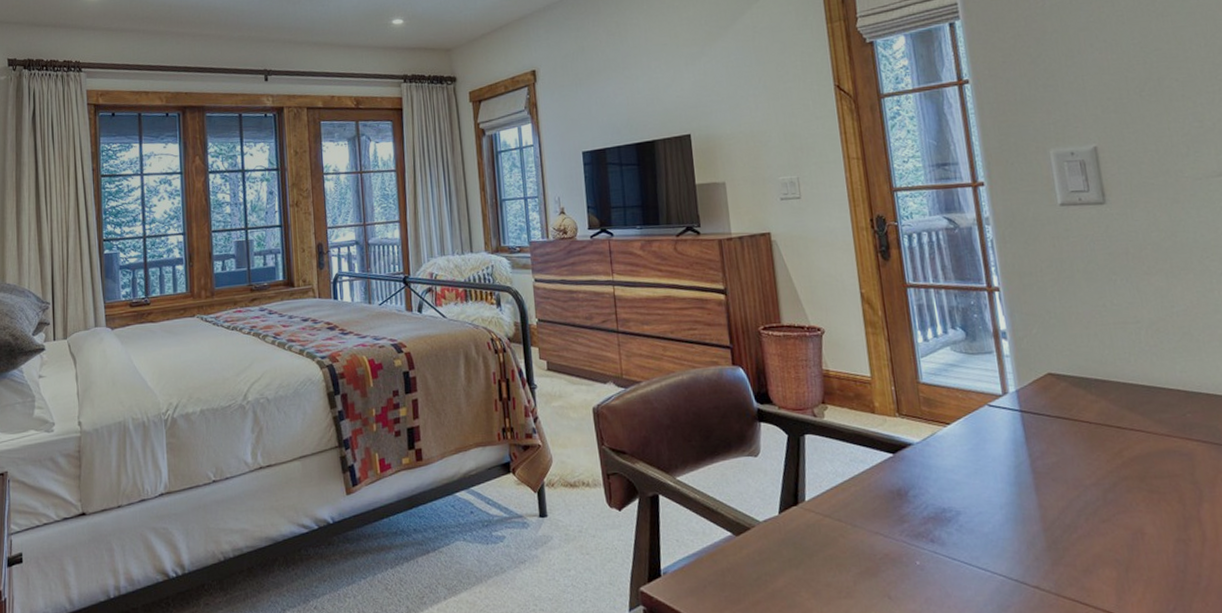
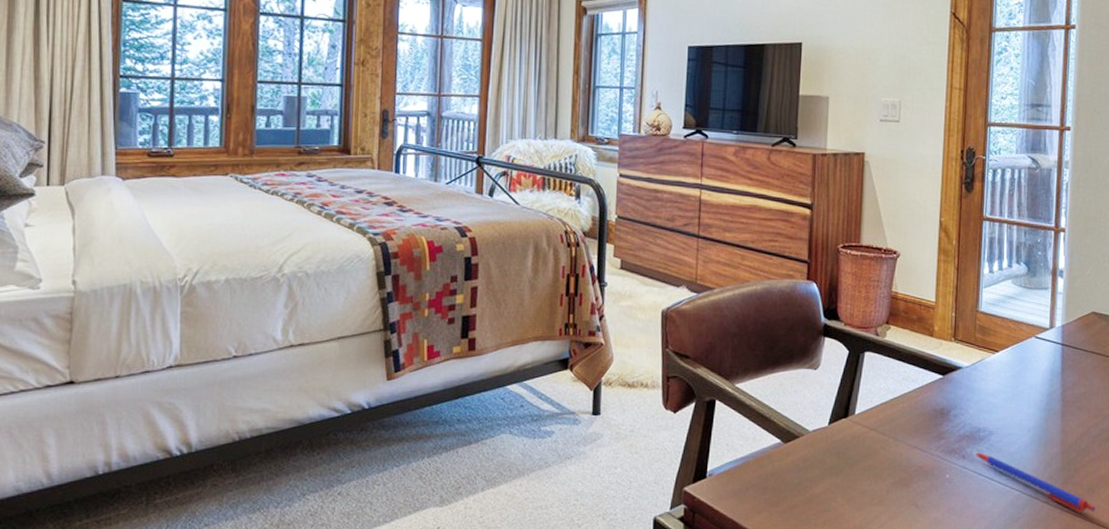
pen: none [942,535,1097,597] -> present [973,452,1095,512]

